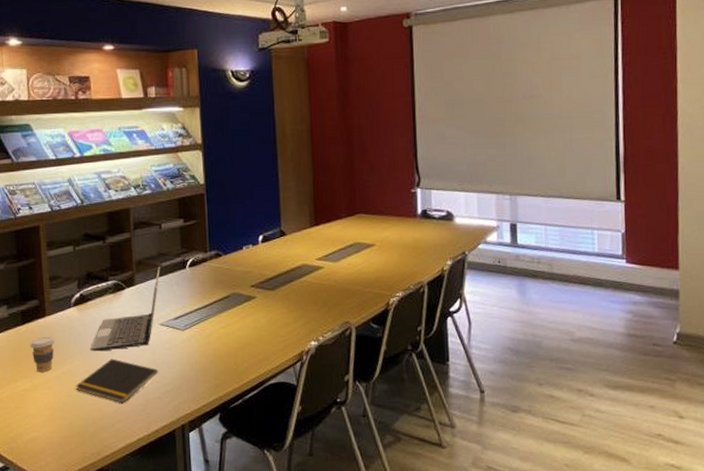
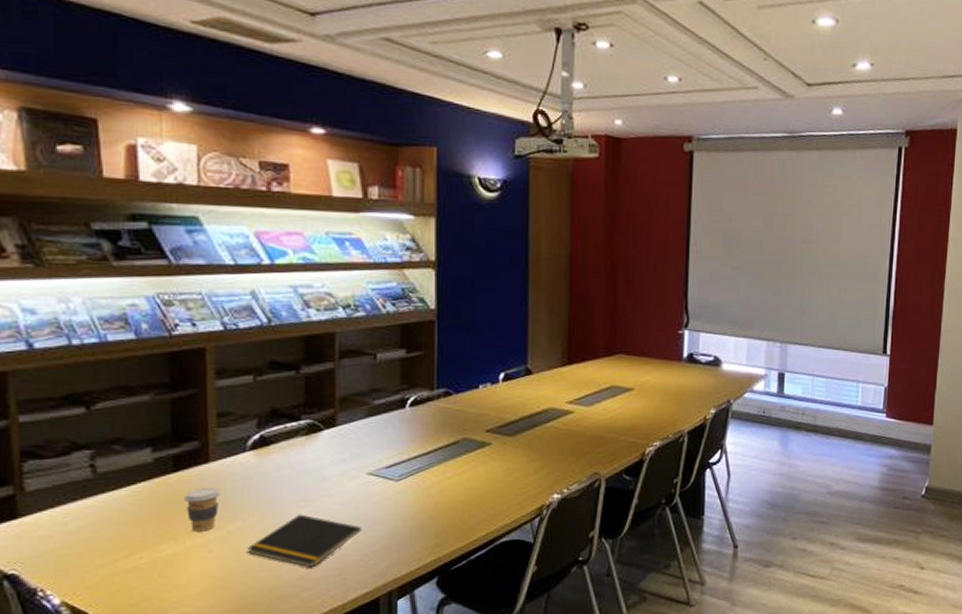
laptop computer: present [91,266,161,352] -> none [271,404,373,506]

